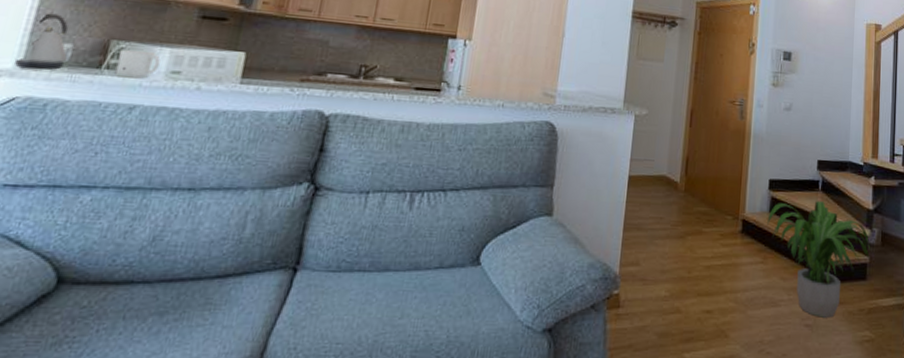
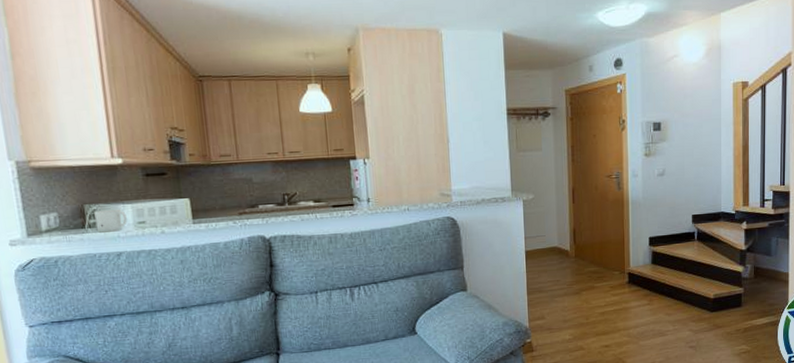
kettle: present [14,13,68,71] -> none [20,191,57,237]
potted plant: present [767,201,870,318] -> none [650,249,744,340]

